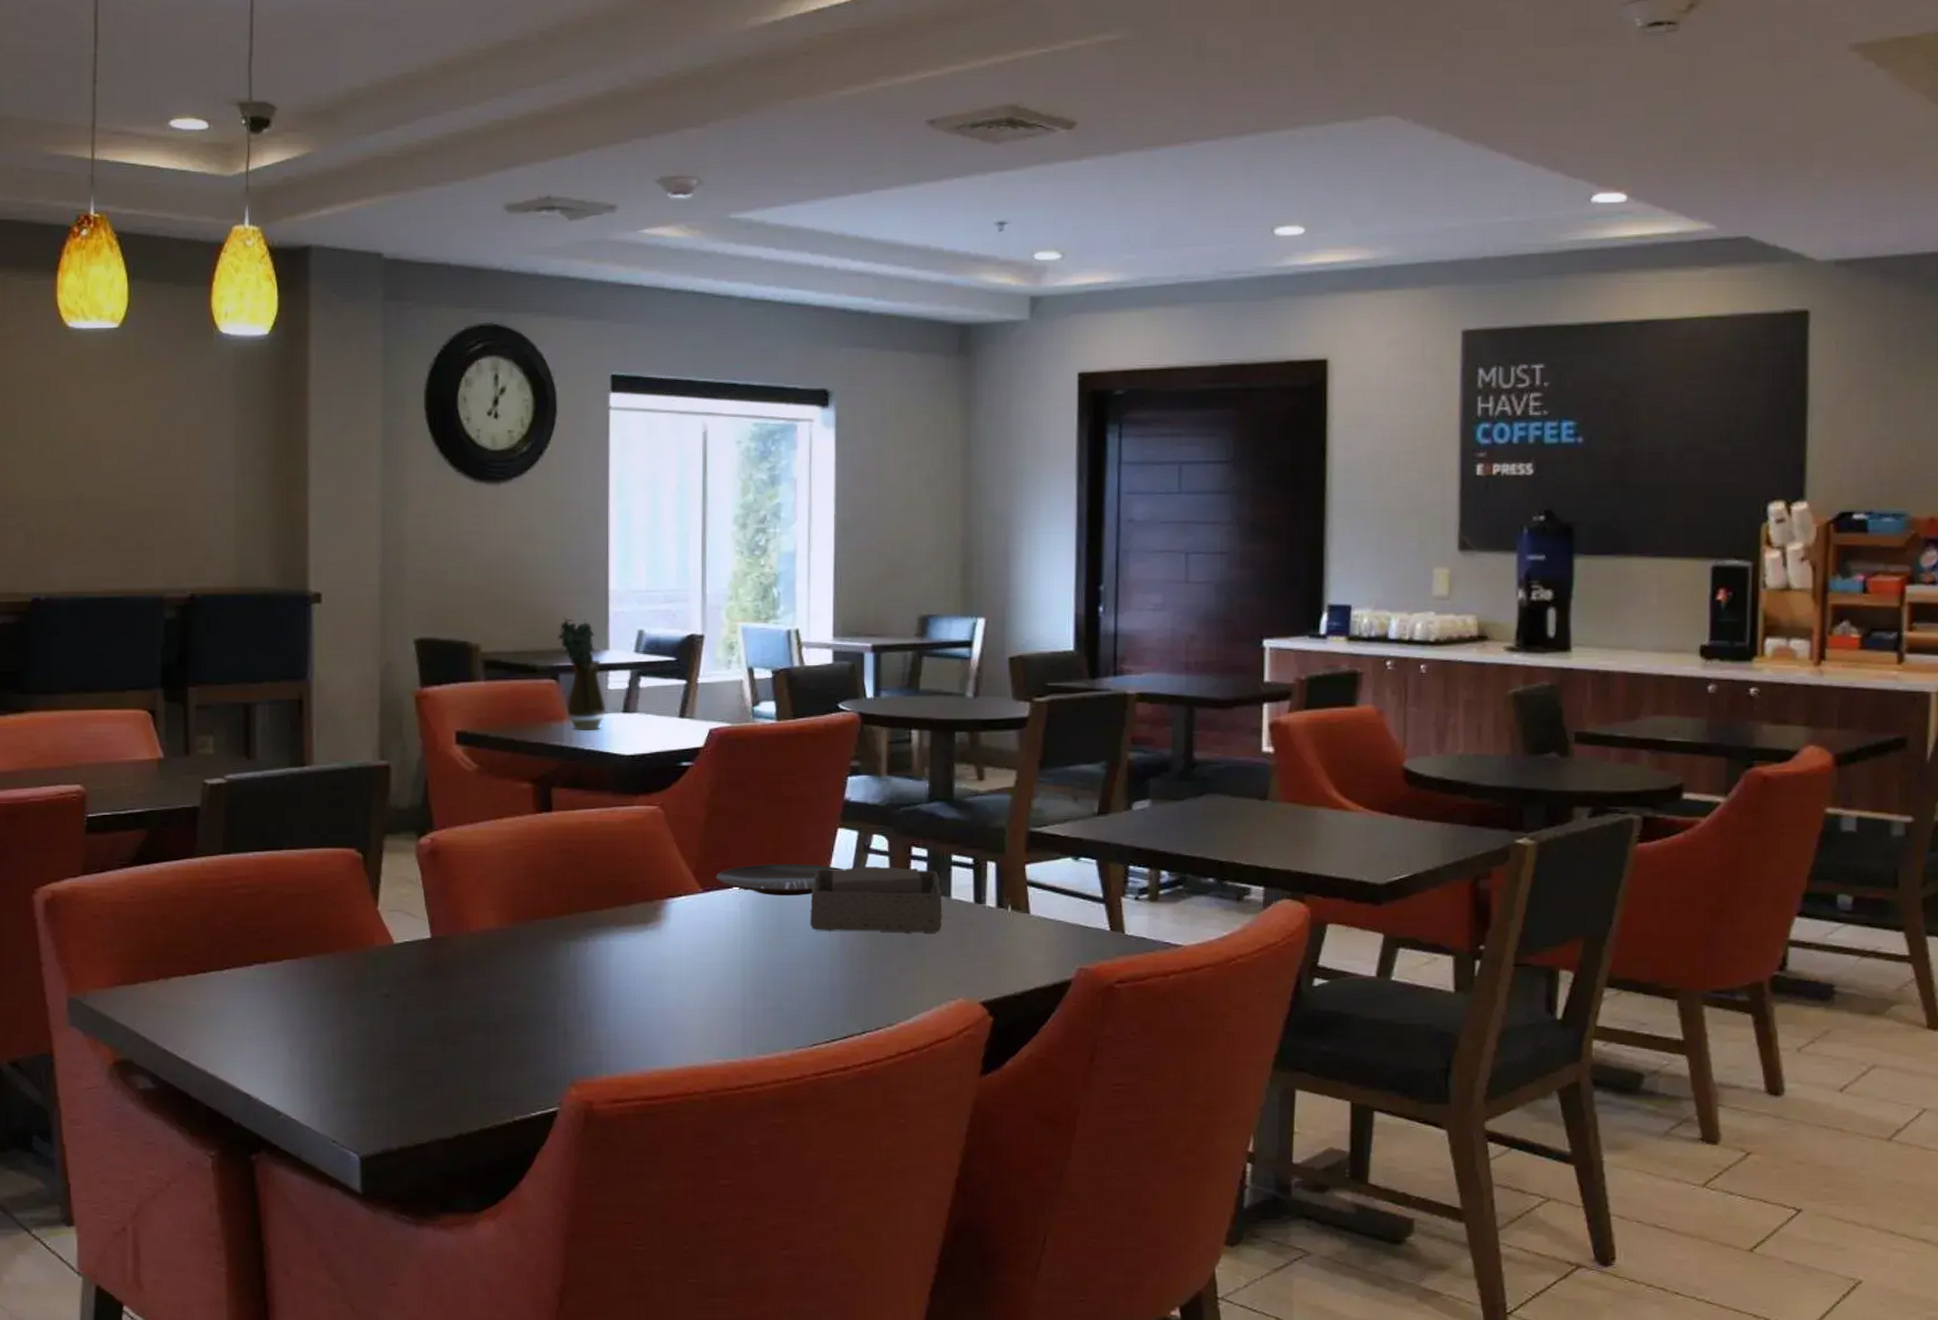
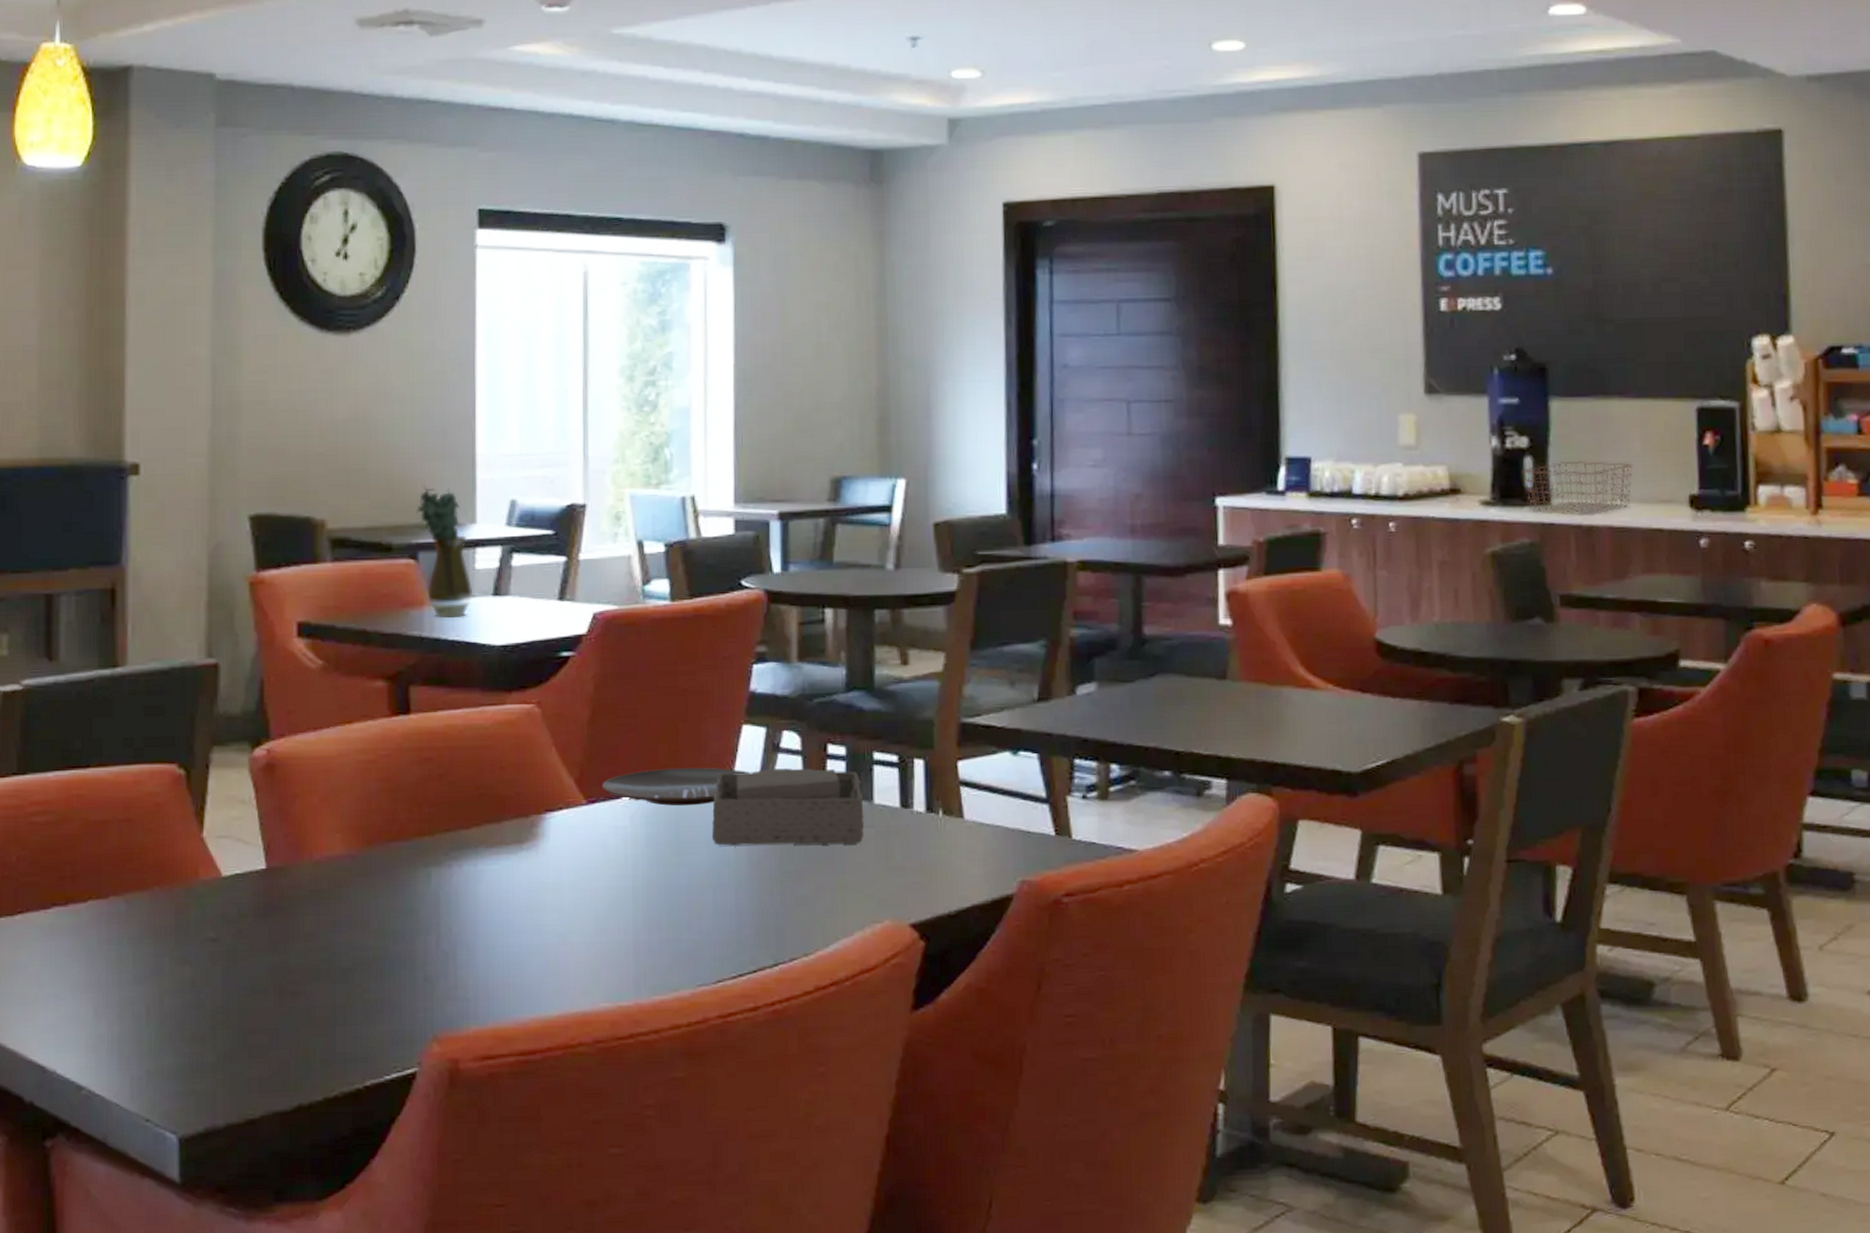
basket: none [1546,612,1649,663] -> present [1523,460,1633,517]

